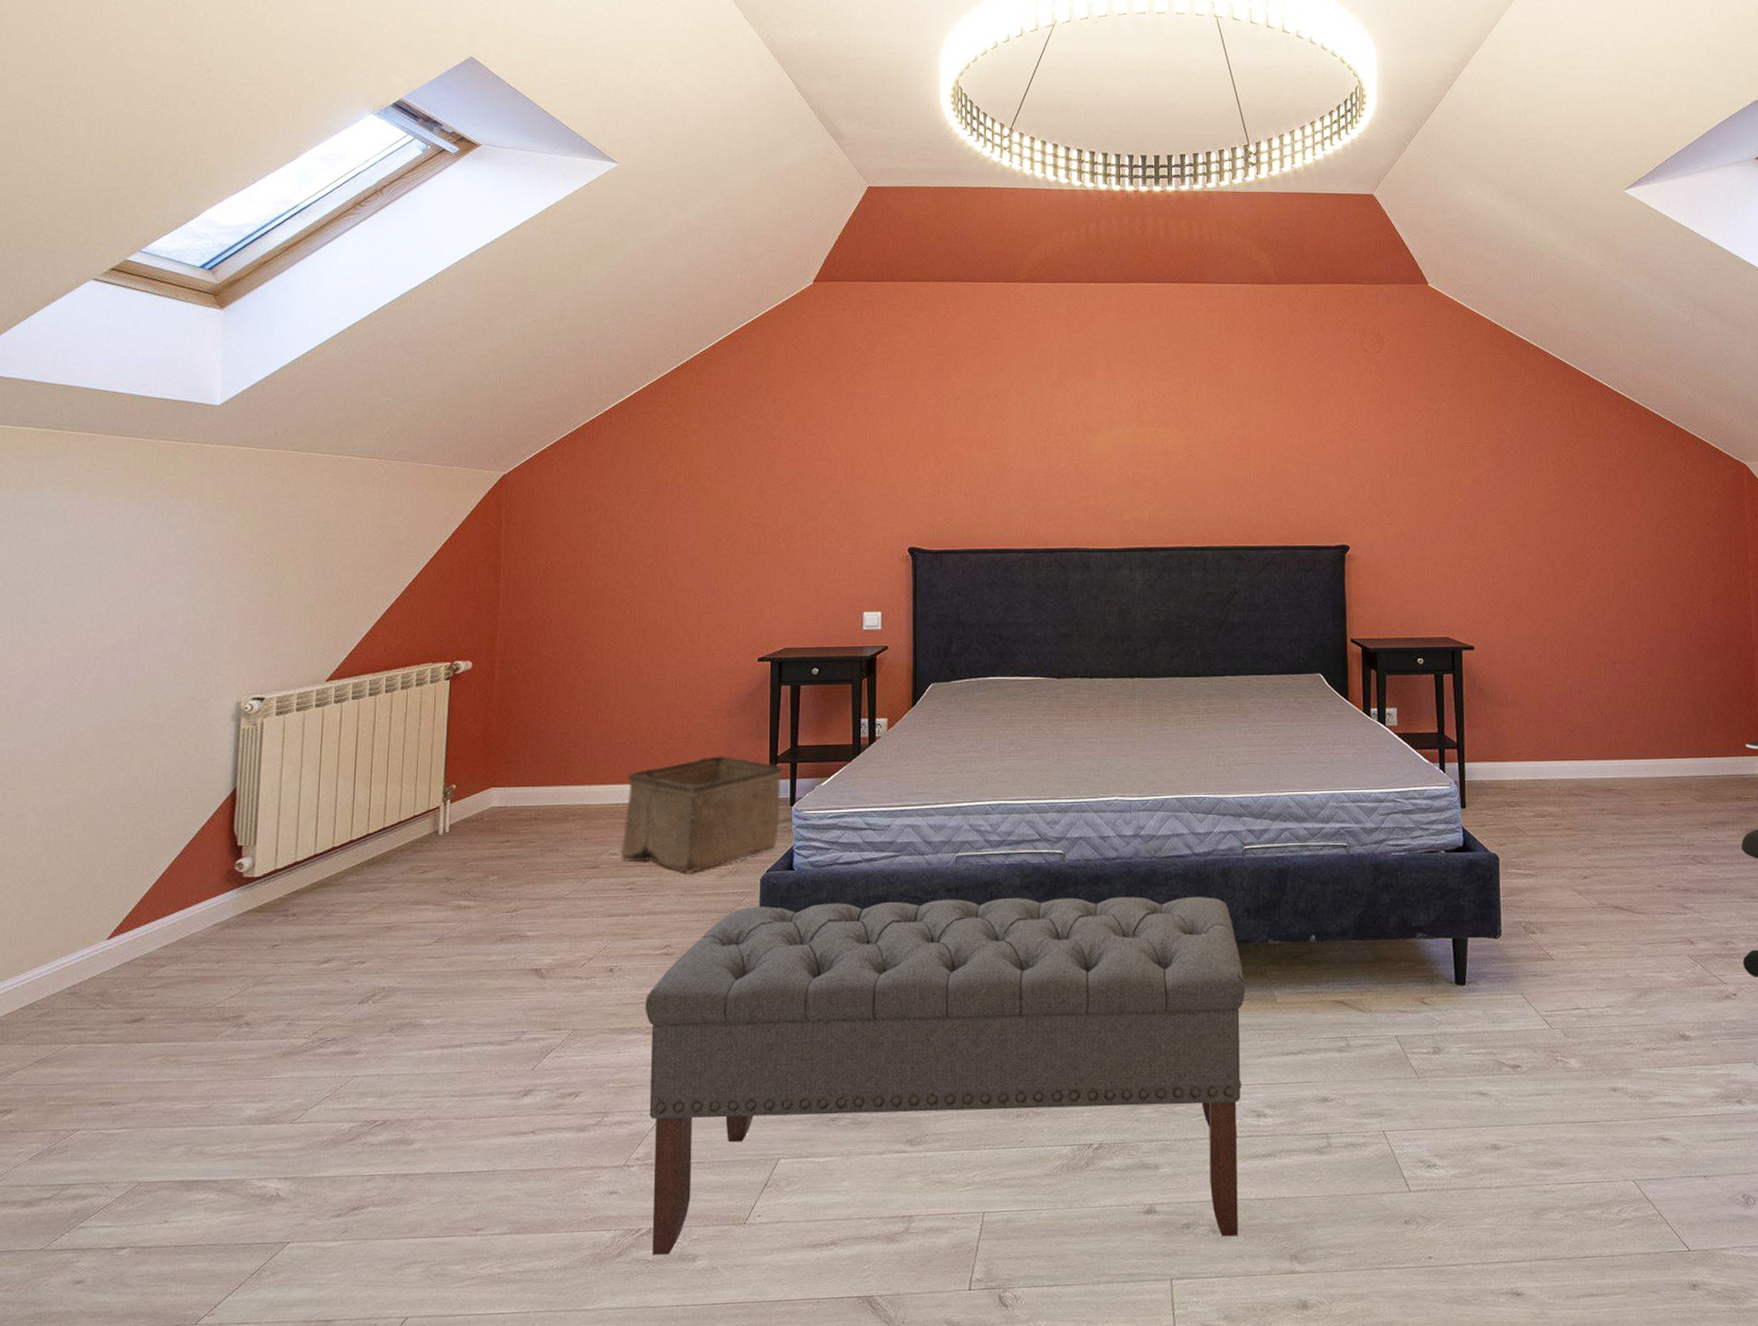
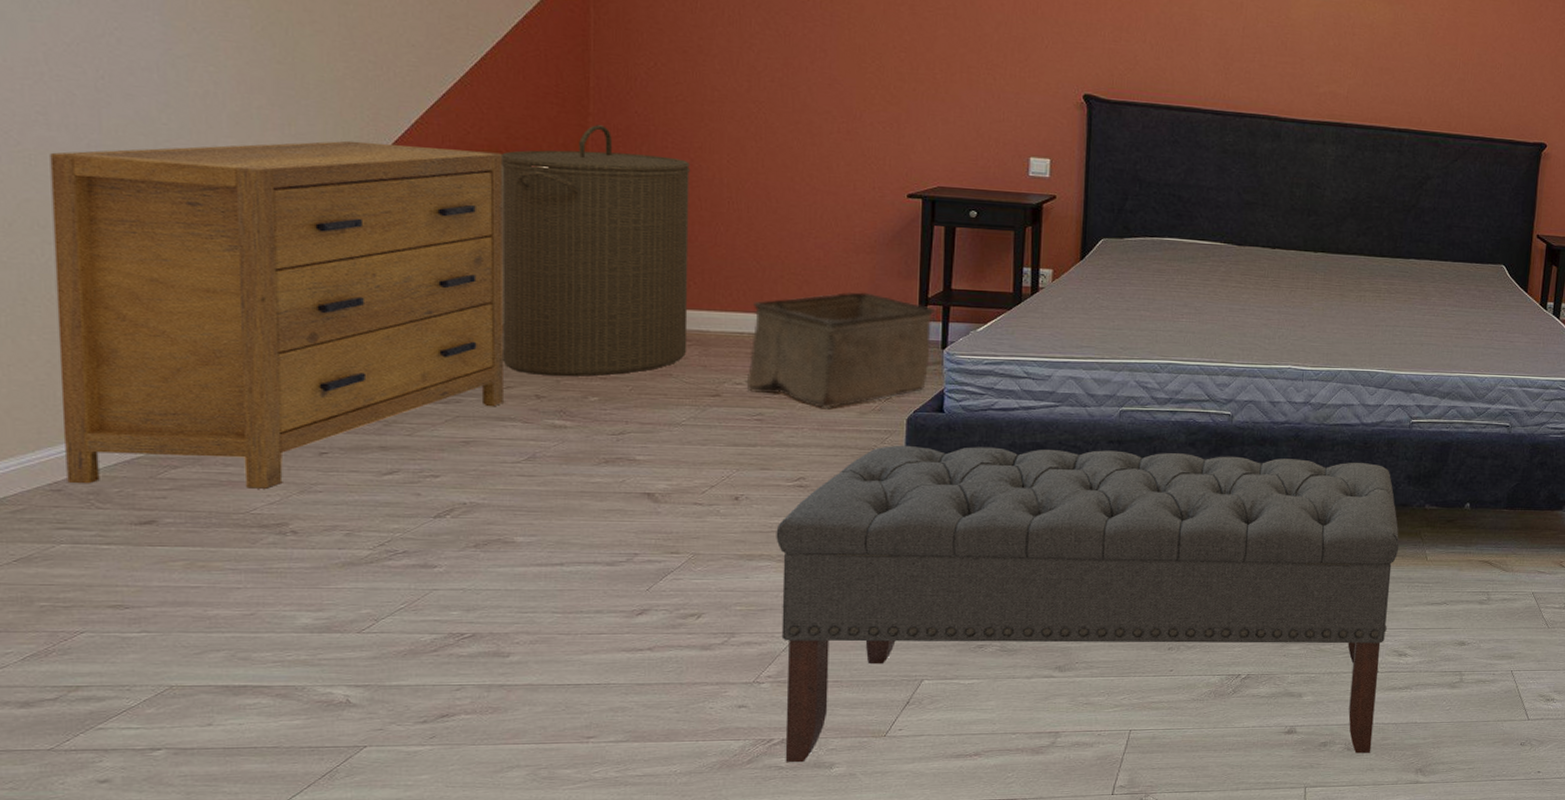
dresser: none [82,655,430,987] -> present [50,140,504,489]
laundry hamper: none [421,622,578,859] -> present [500,125,691,377]

